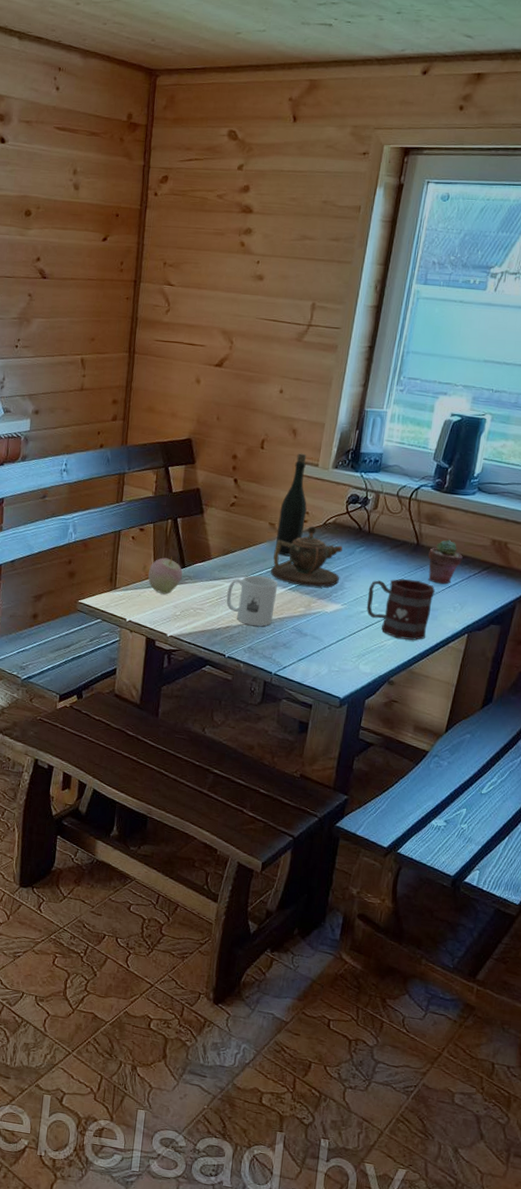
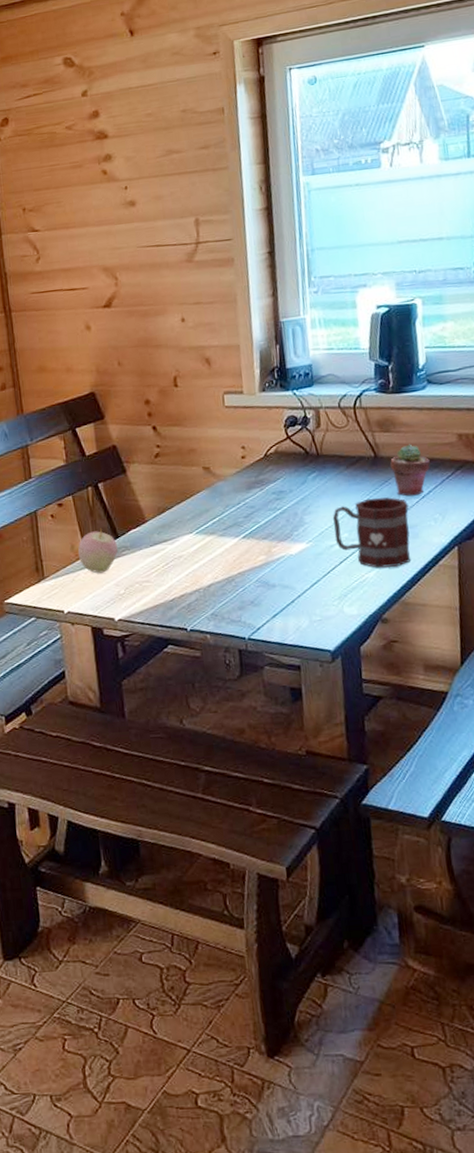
mug: present [226,575,278,626] -> none [172,529,232,588]
teapot: present [271,526,343,587] -> none [215,461,297,531]
bottle: present [276,453,307,556] -> none [211,382,244,501]

